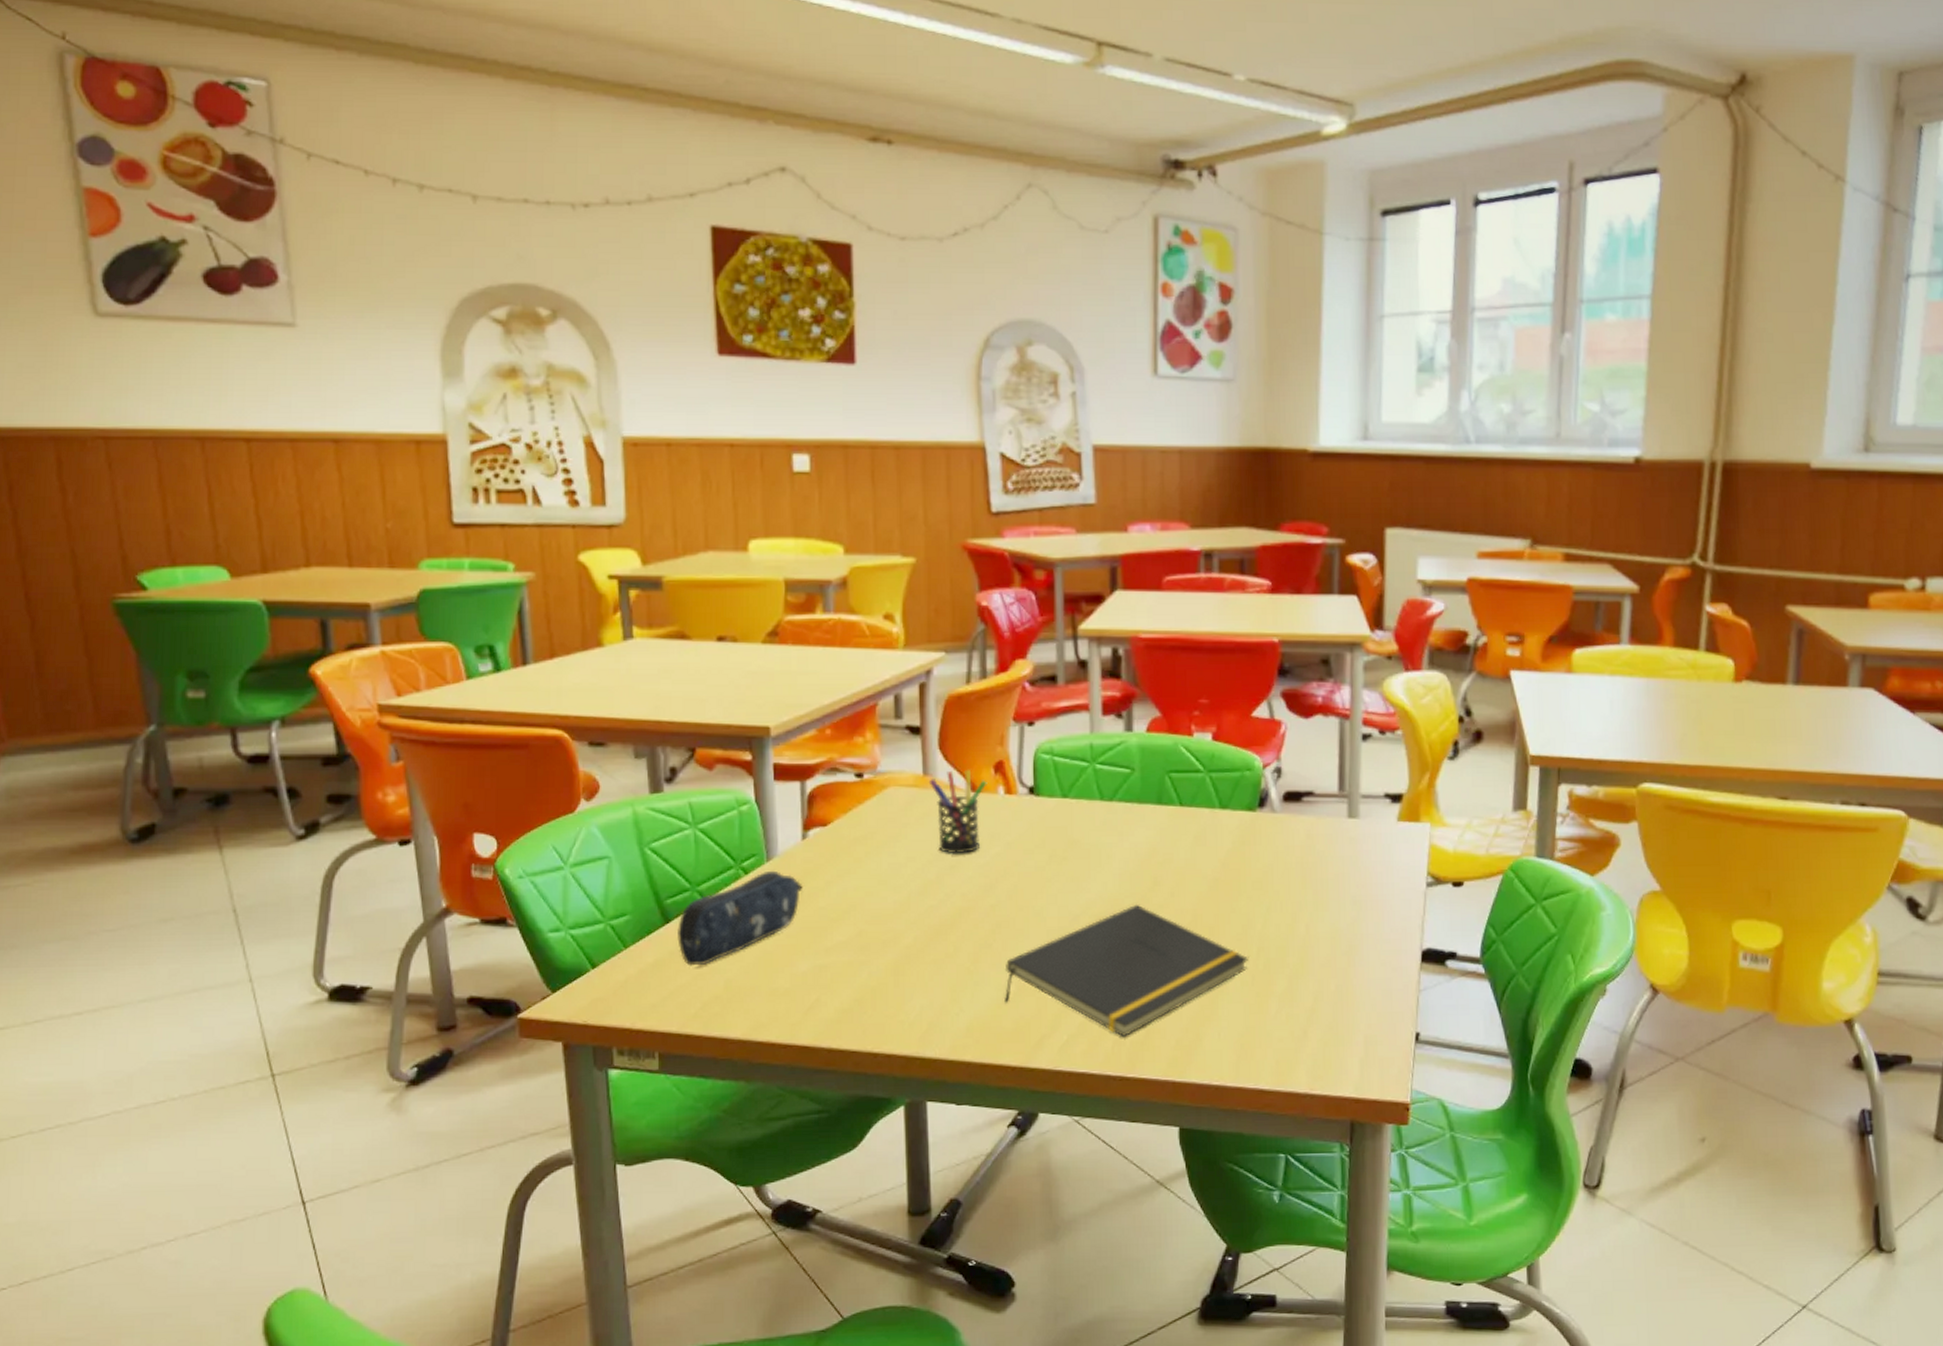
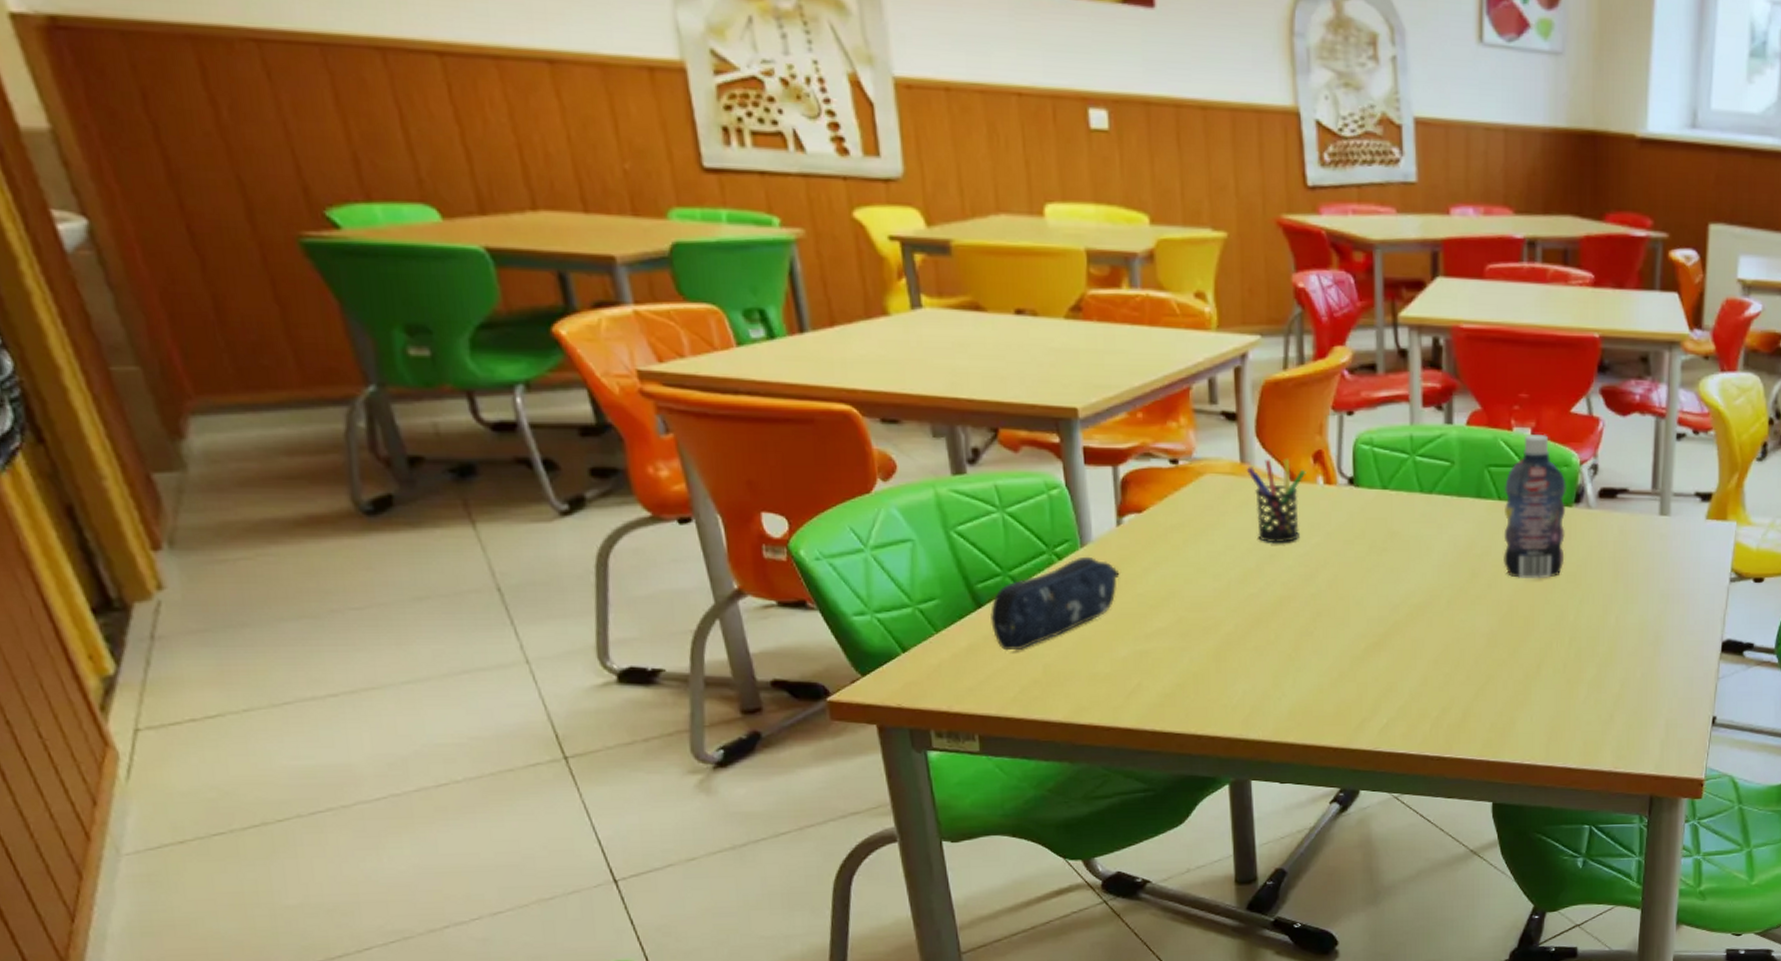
notepad: present [1004,905,1248,1038] -> none [1326,596,1560,721]
bottle: none [1185,740,1250,886] -> present [1503,435,1566,578]

